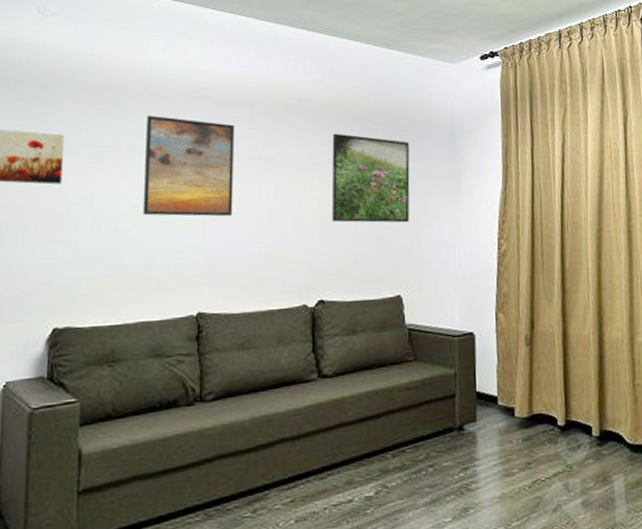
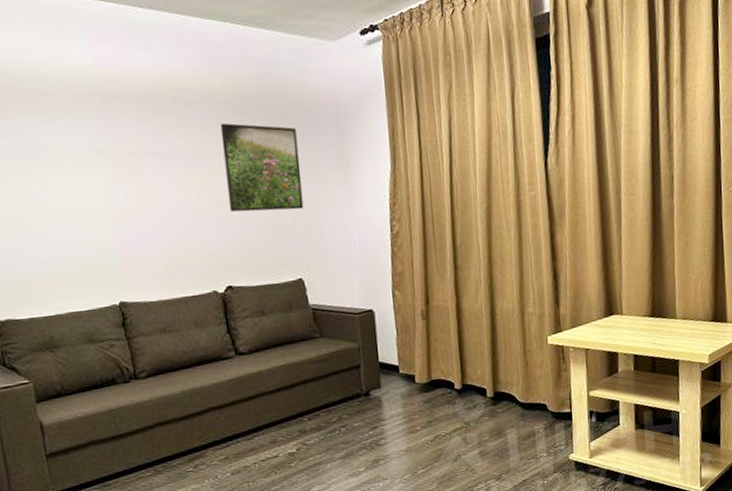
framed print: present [142,115,234,217] -> none [40,115,137,215]

